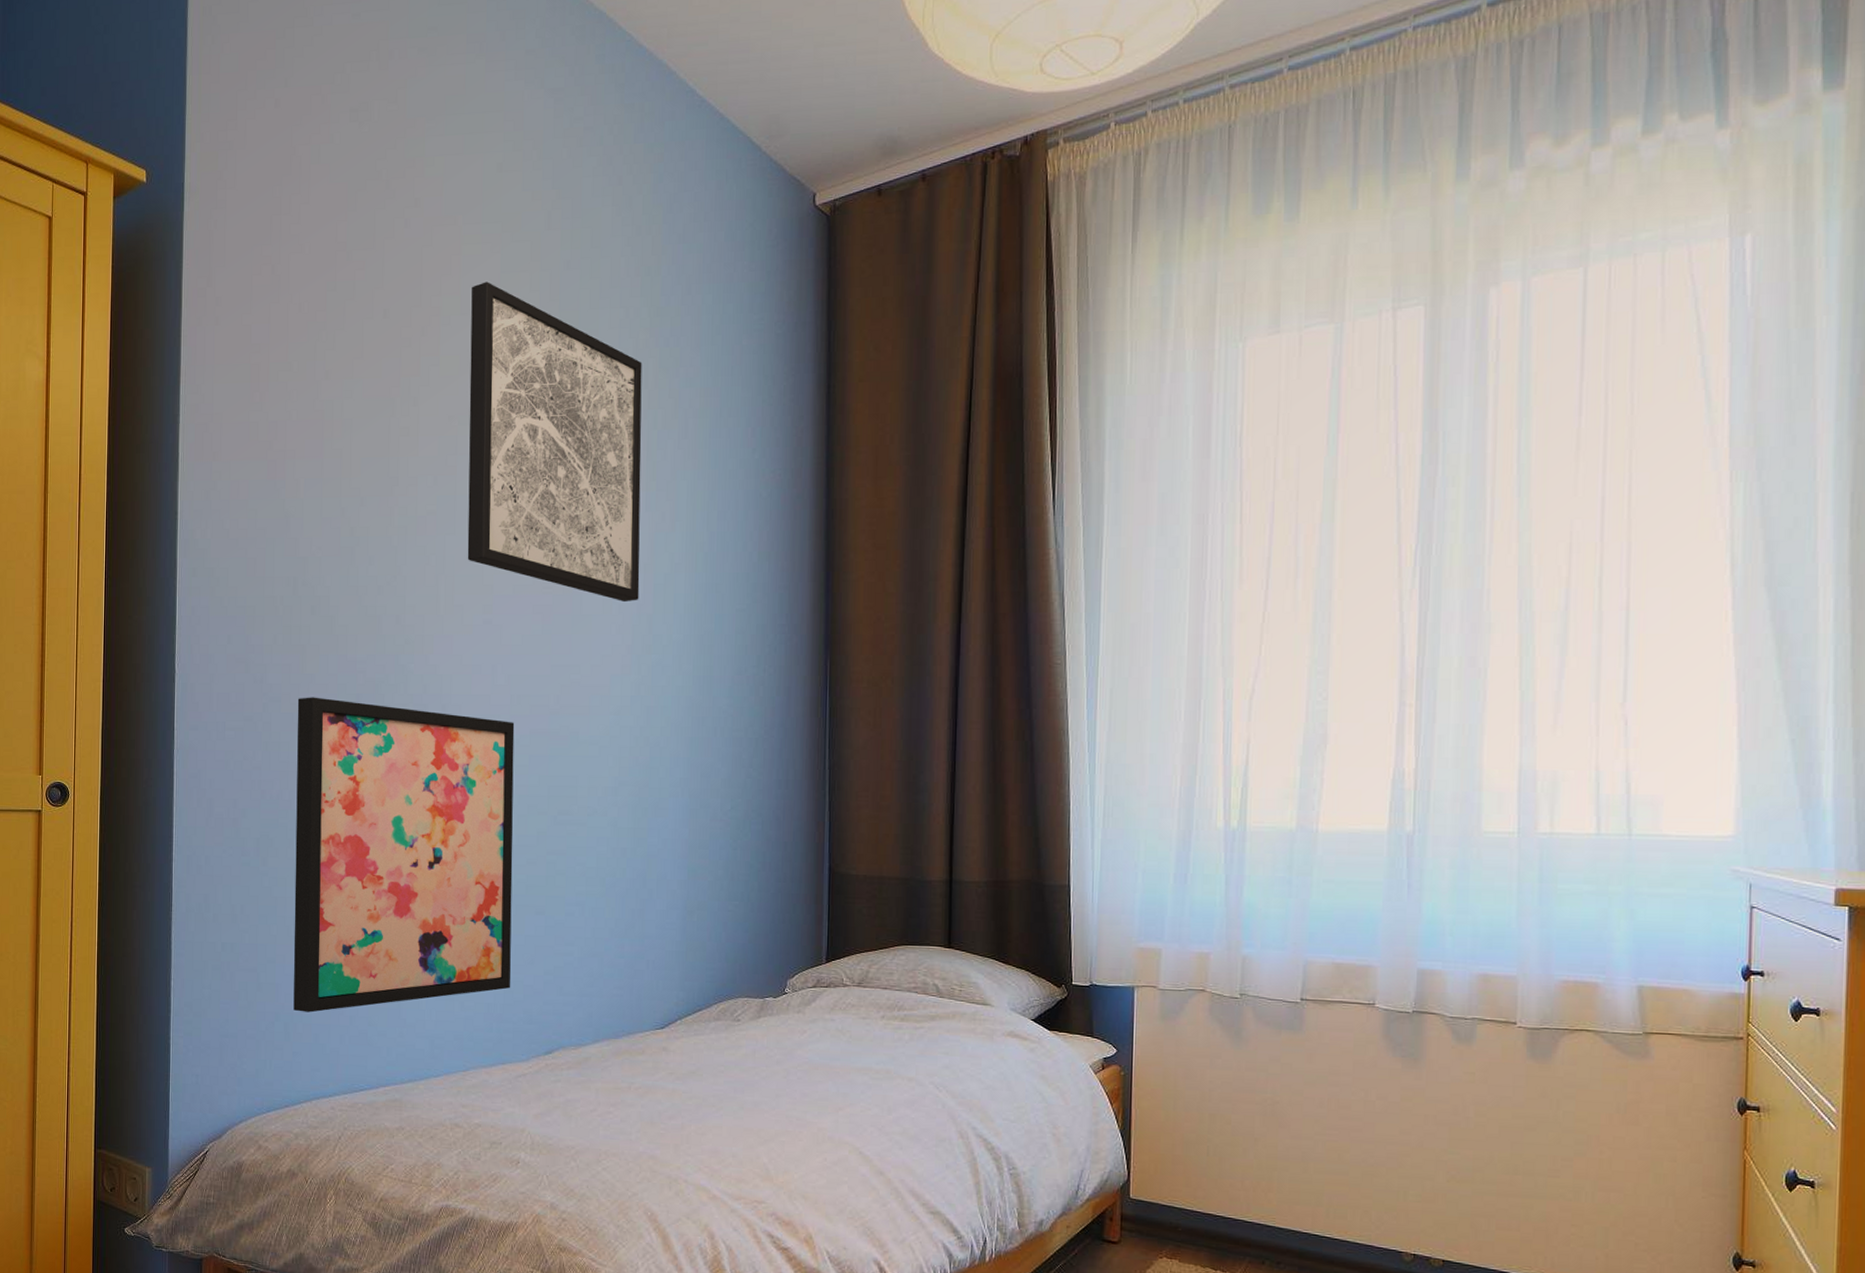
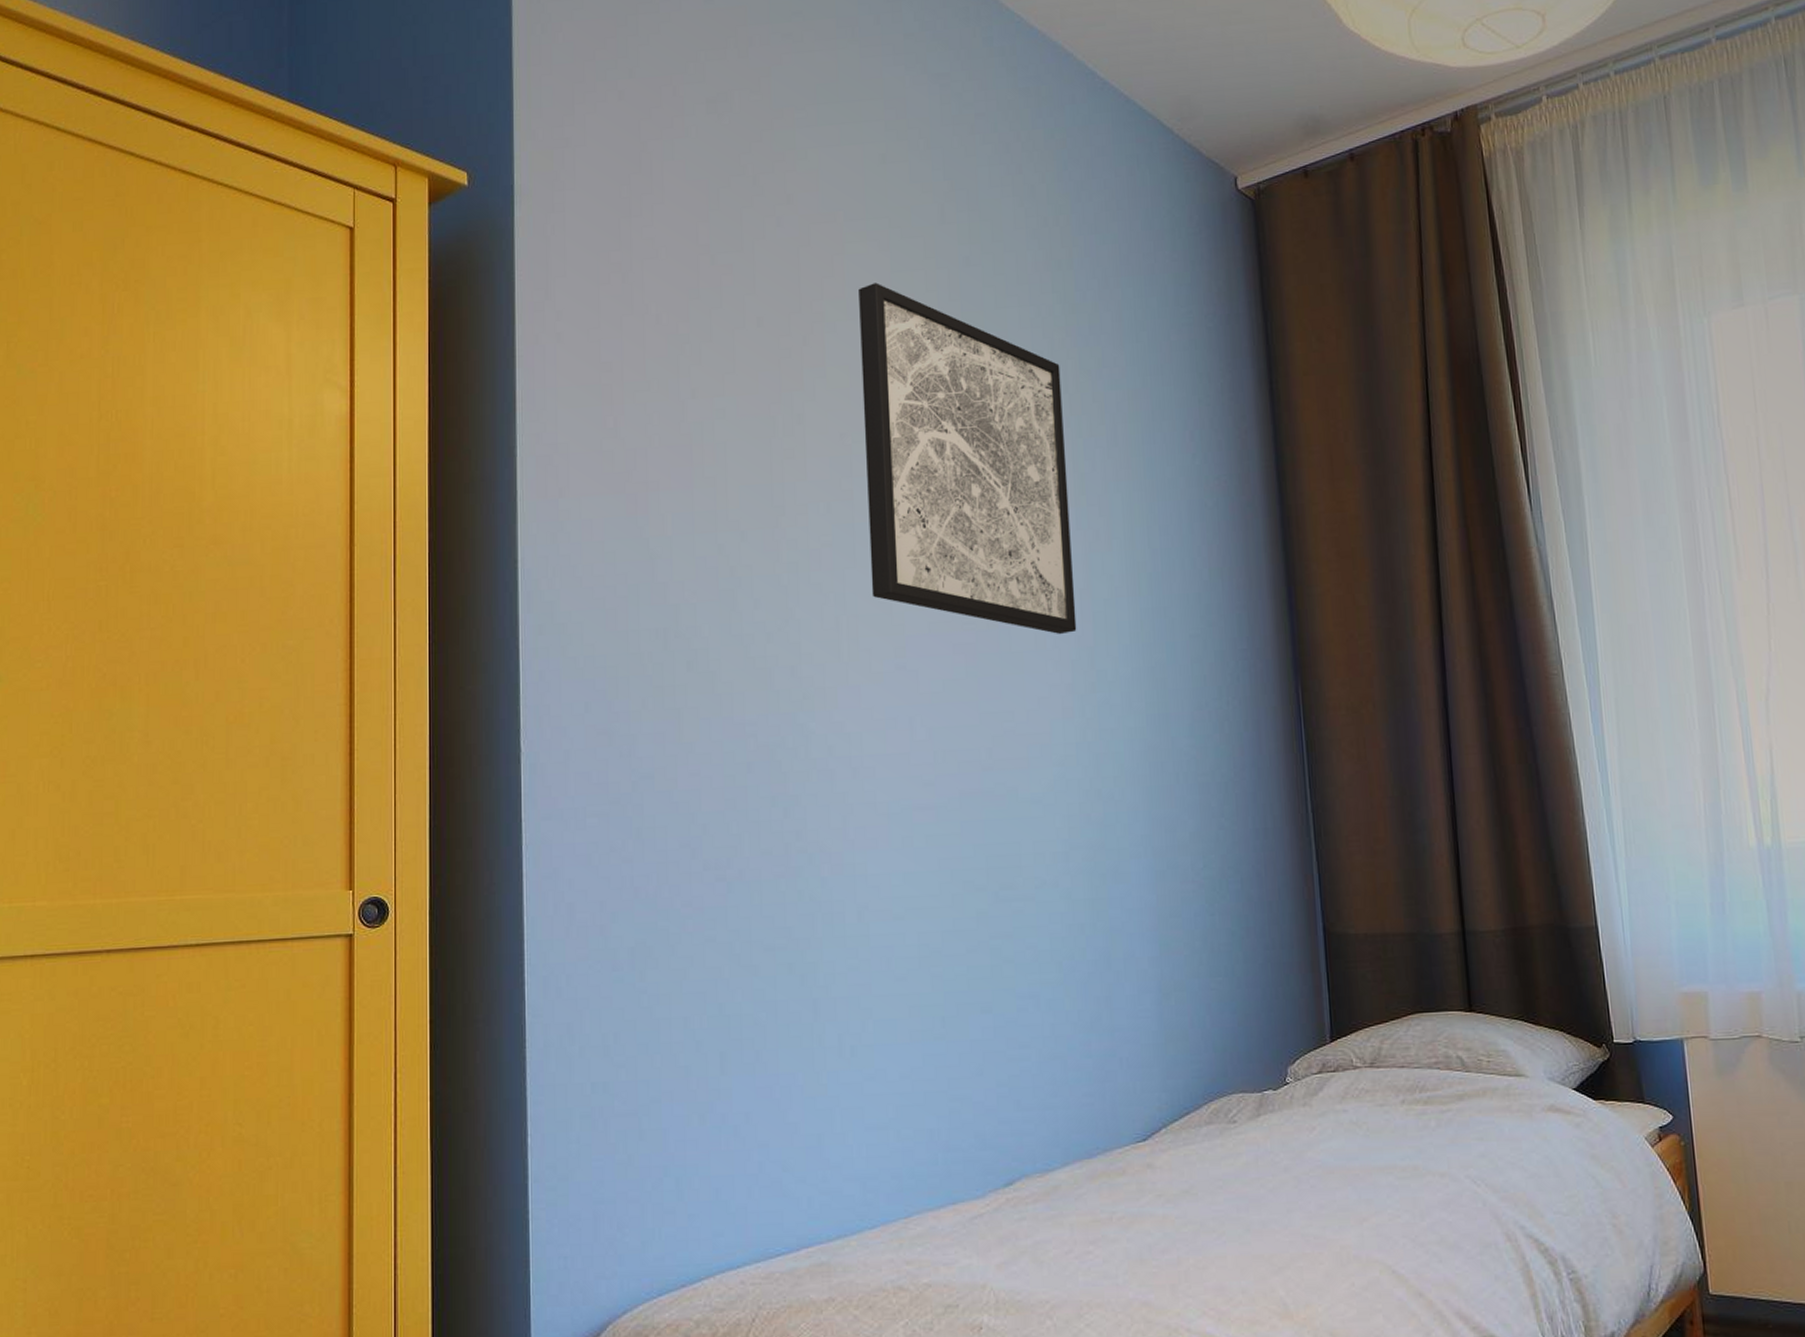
wall art: present [293,697,515,1013] -> none [675,769,957,1162]

